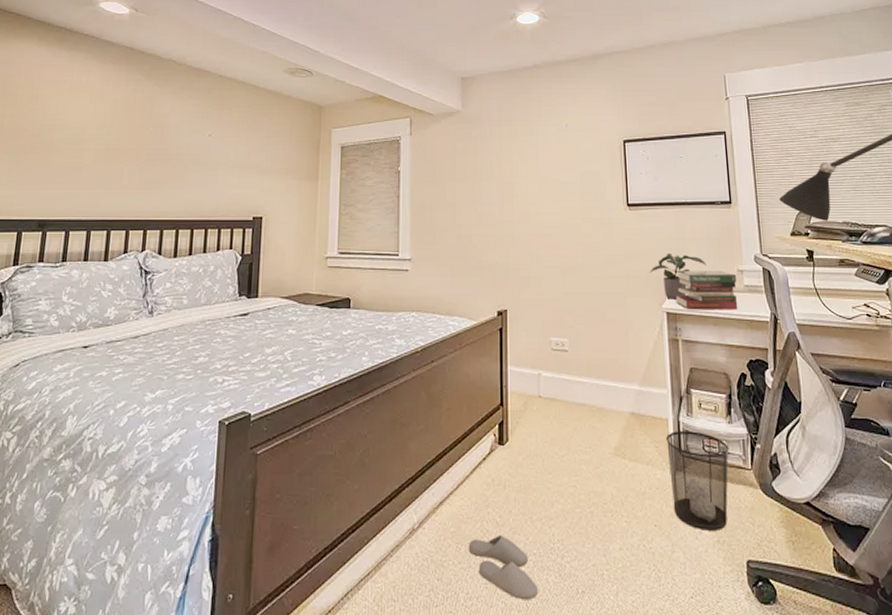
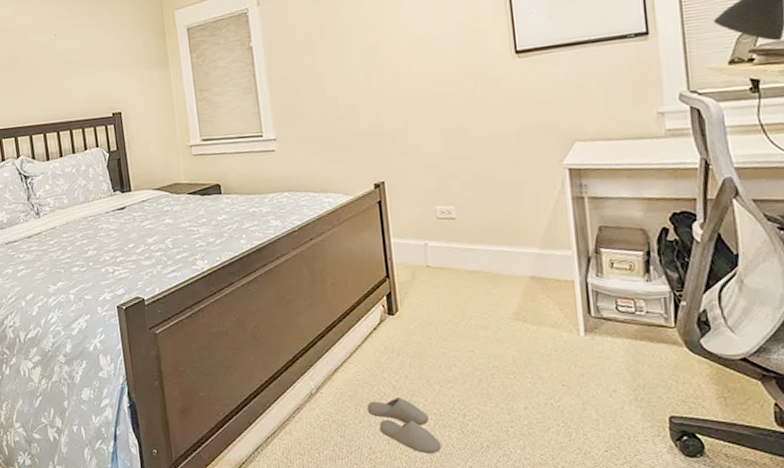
potted plant: present [650,252,706,300] -> none [547,101,617,154]
waste bin: present [666,431,729,531] -> none [573,291,648,389]
books: present [675,271,738,310] -> none [579,115,658,163]

